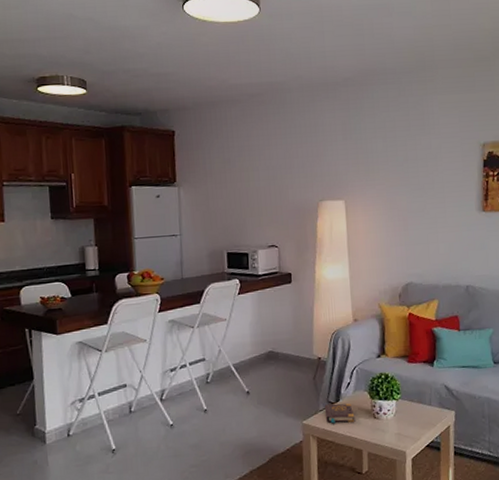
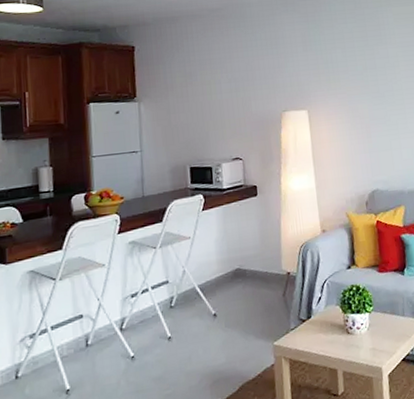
book: present [324,403,355,424] -> none [295,319,328,343]

